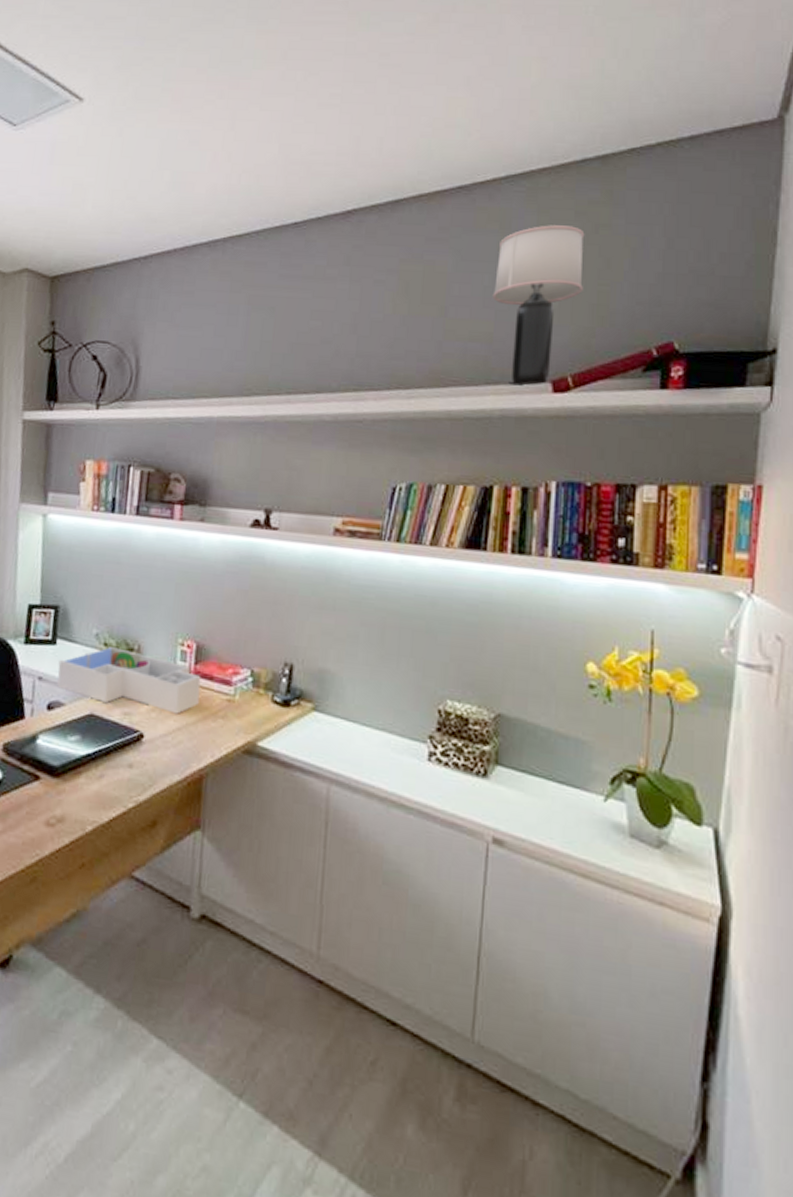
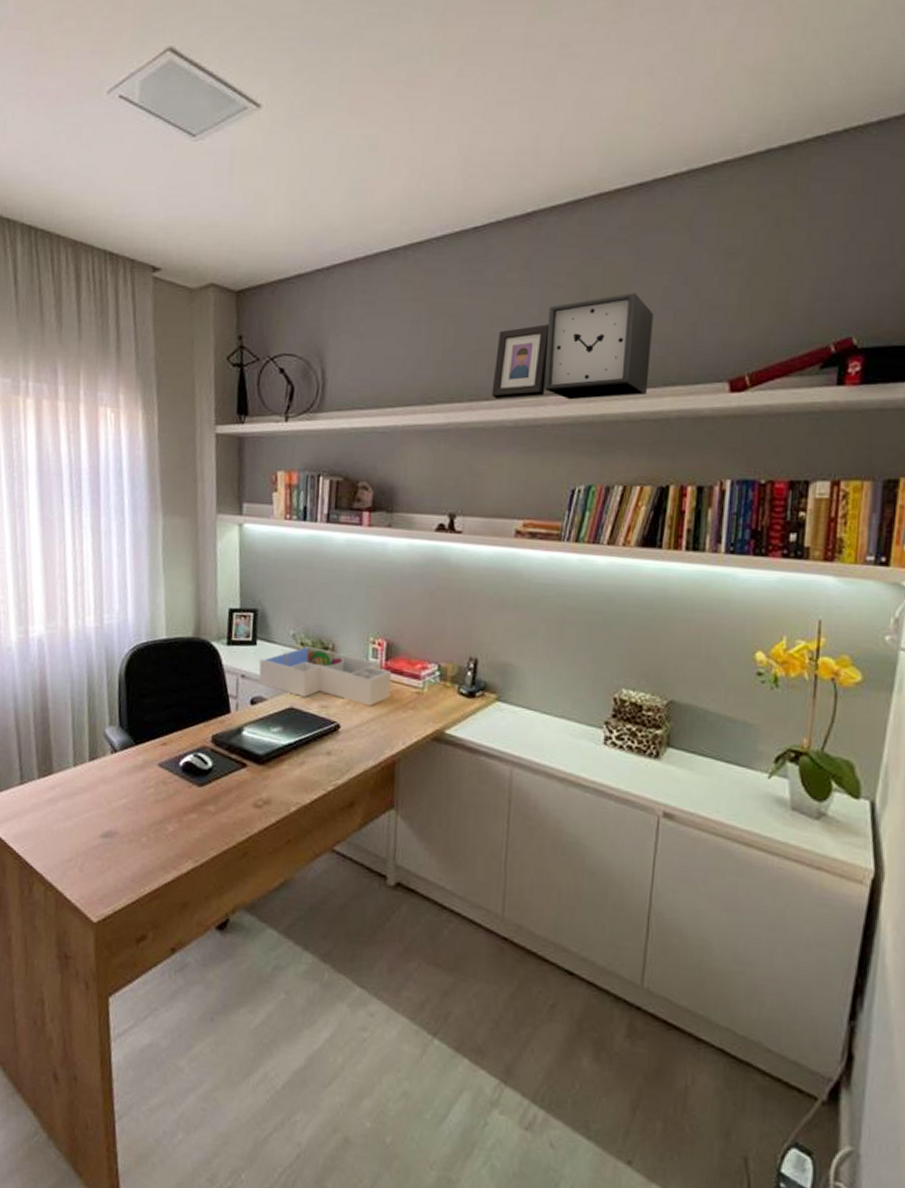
picture frame: none [310,319,369,393] -> present [491,324,549,400]
clock: none [364,291,474,396] -> present [544,292,653,400]
table lamp: present [492,225,585,386] -> none [671,221,766,386]

